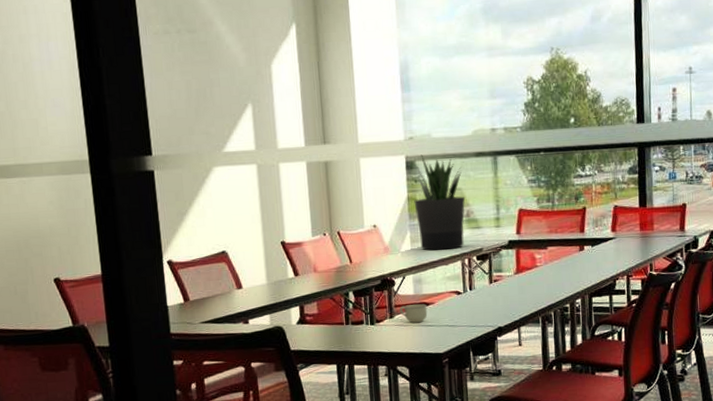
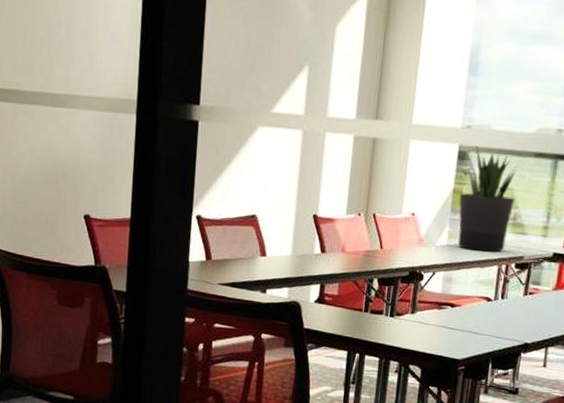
cup: present [399,304,428,323] -> none [422,302,453,323]

